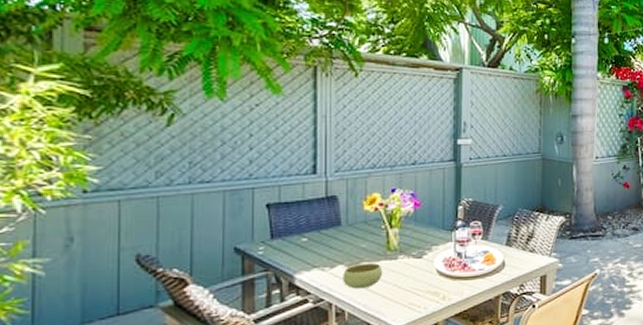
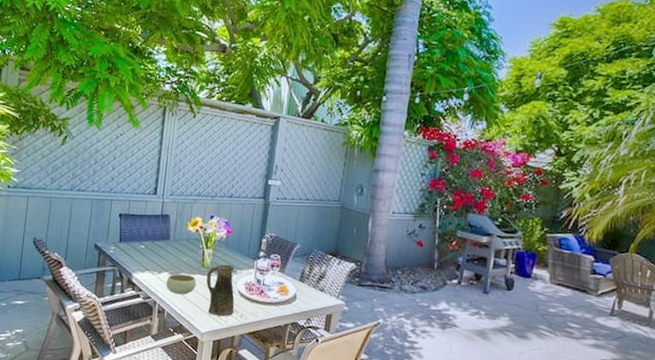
pitcher: none [394,242,434,305] -> present [206,264,235,317]

